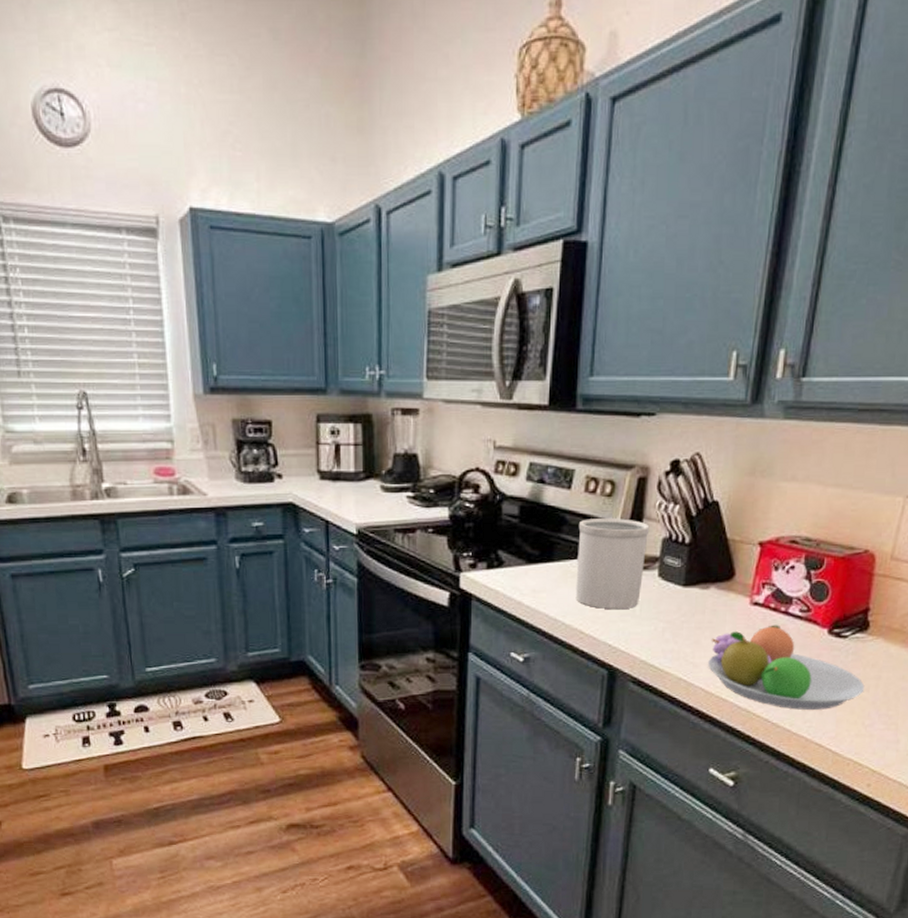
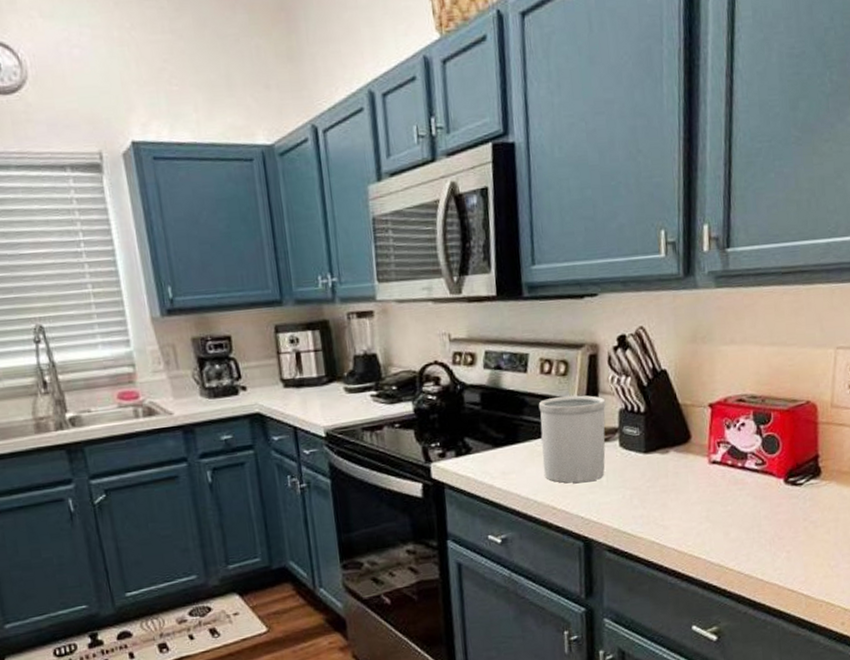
fruit bowl: present [707,625,865,710] -> none [676,480,826,559]

